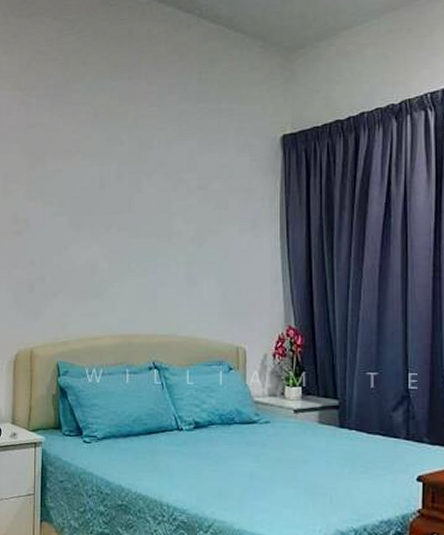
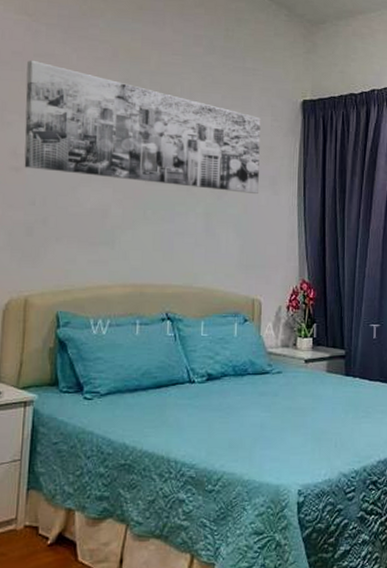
wall art: none [22,132,238,239] -> present [24,61,261,194]

